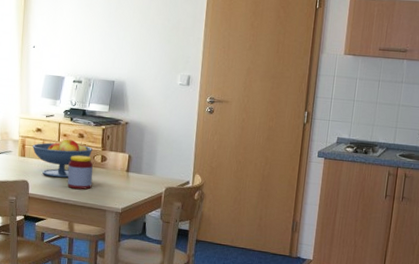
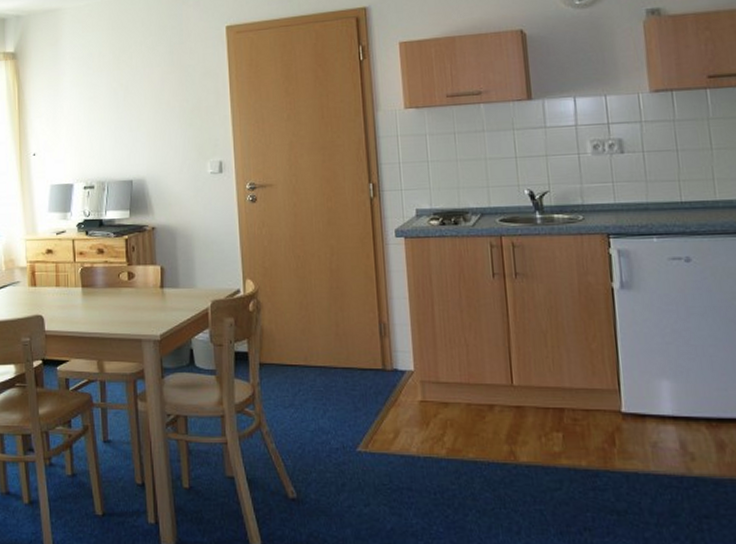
fruit bowl: present [32,139,93,178] -> none [43,257,117,307]
jar: present [67,155,93,190] -> none [89,276,121,319]

